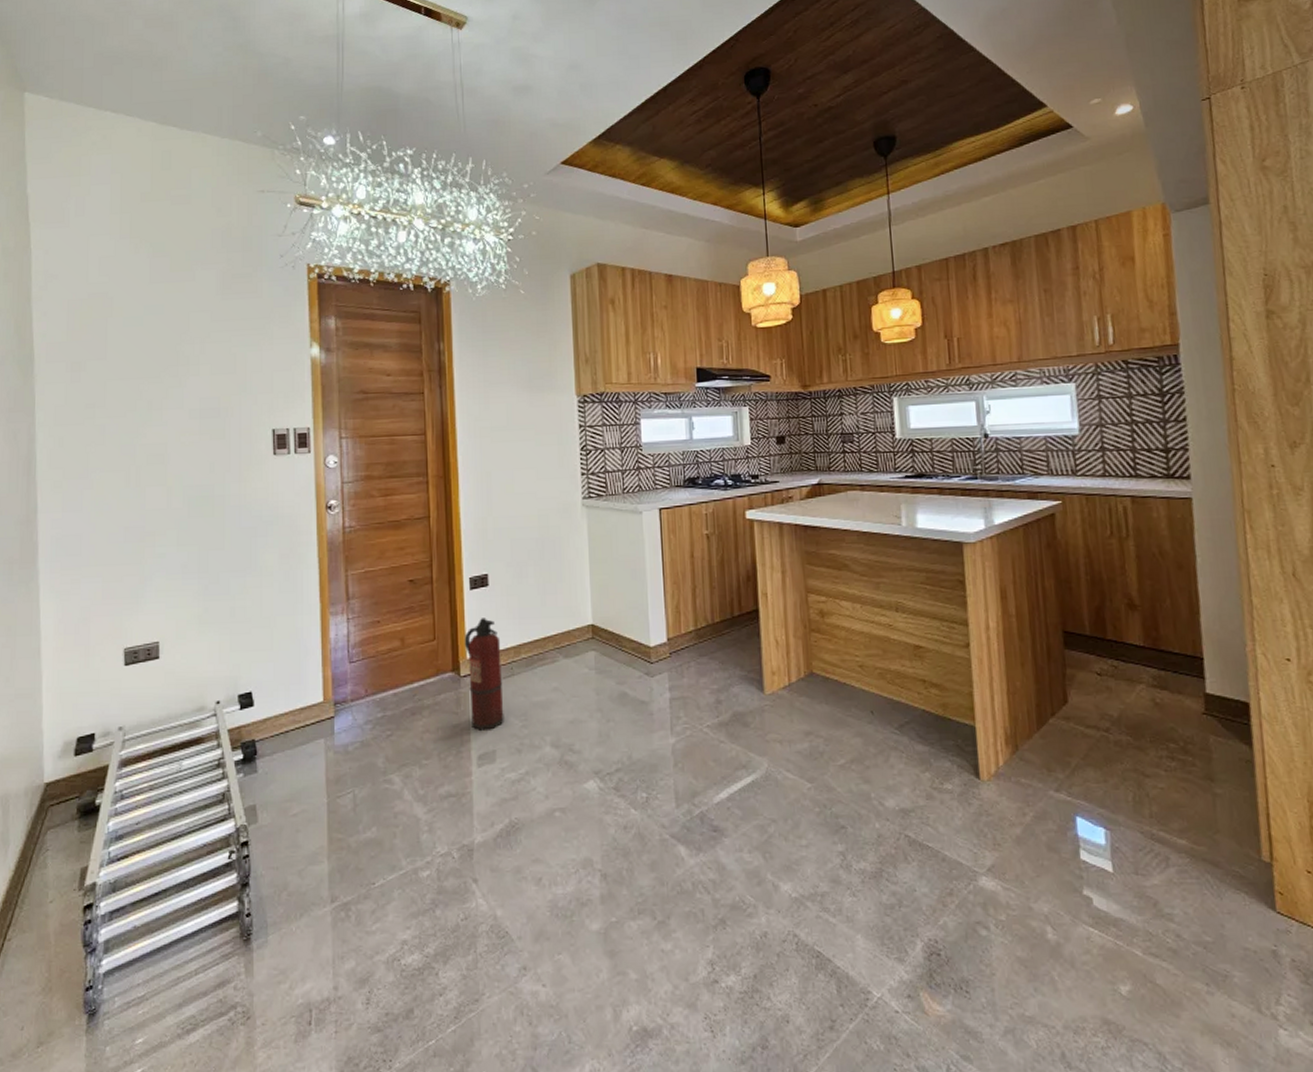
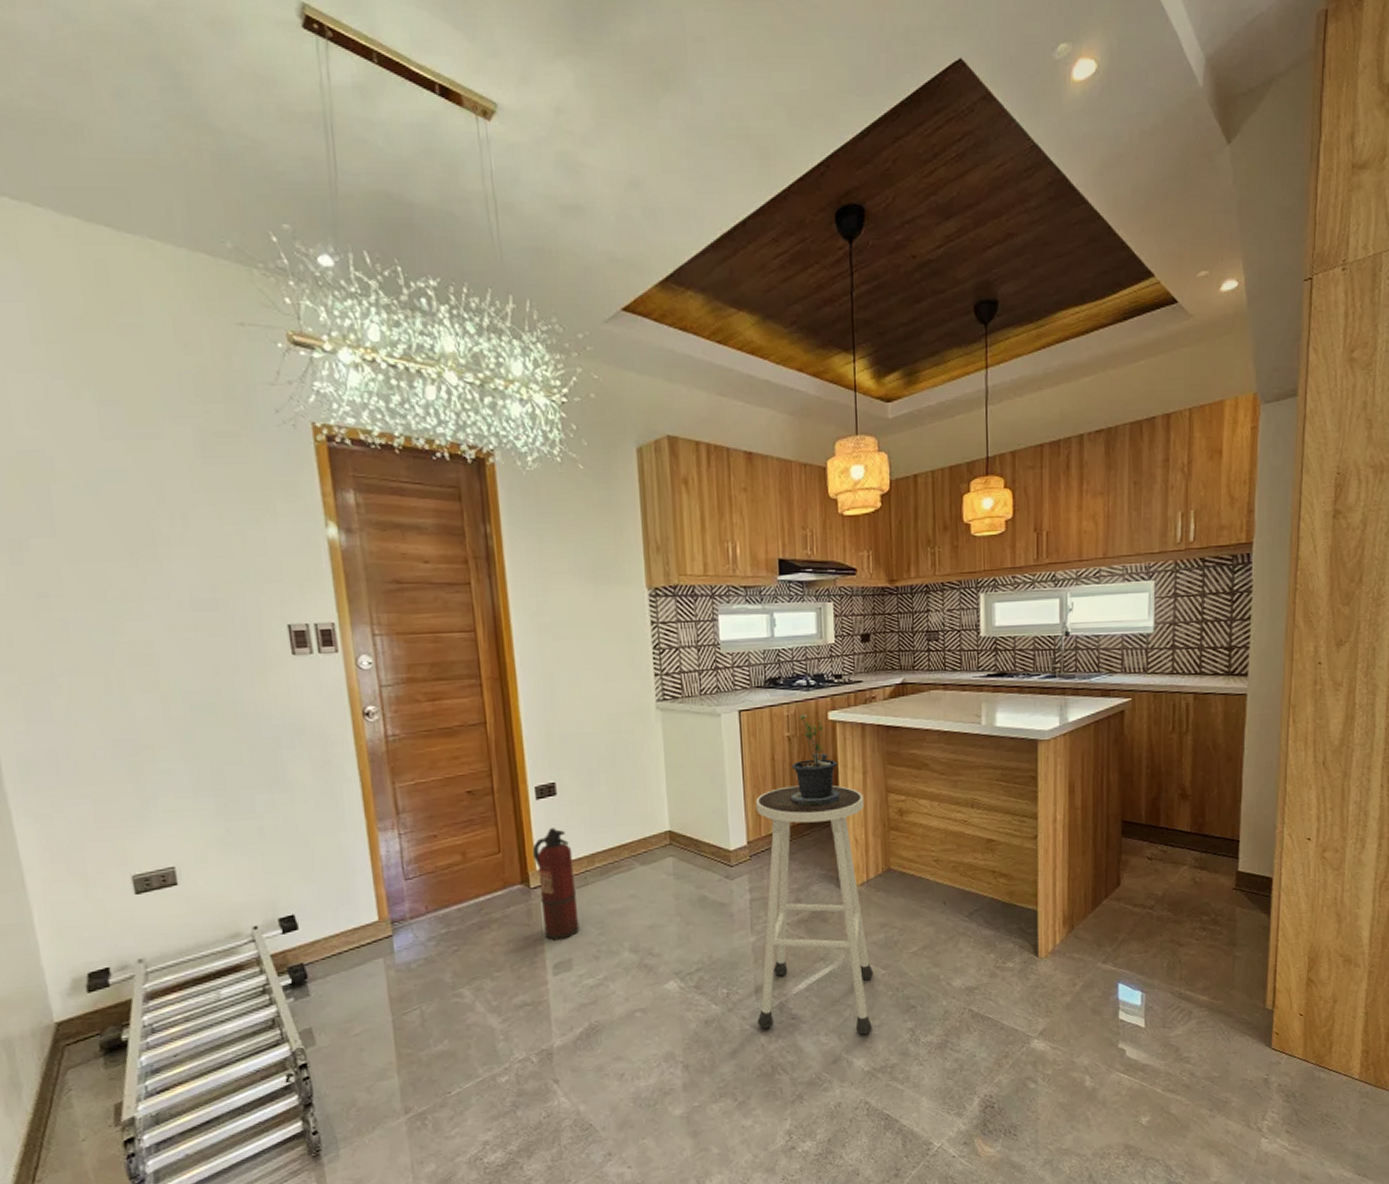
stool: none [675,583,800,855] -> present [756,785,874,1035]
potted plant: none [696,512,760,606] -> present [777,714,841,807]

